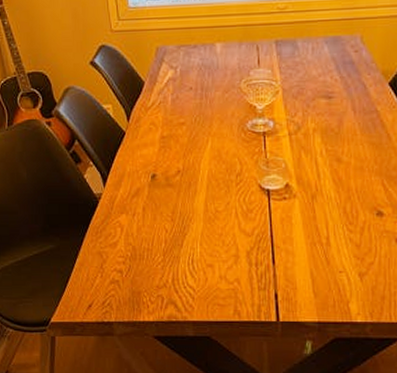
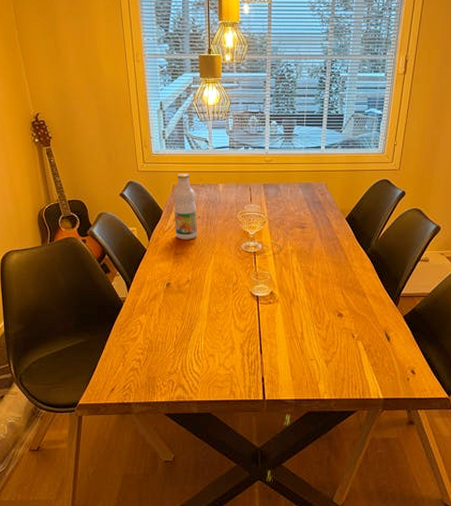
bottle: none [157,31,190,119] -> present [173,173,198,240]

